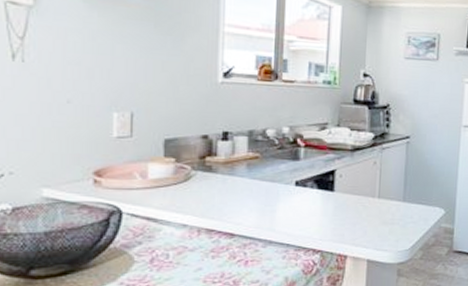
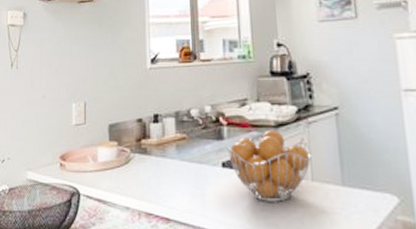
fruit basket: none [302,153,382,216] -> present [227,130,312,202]

